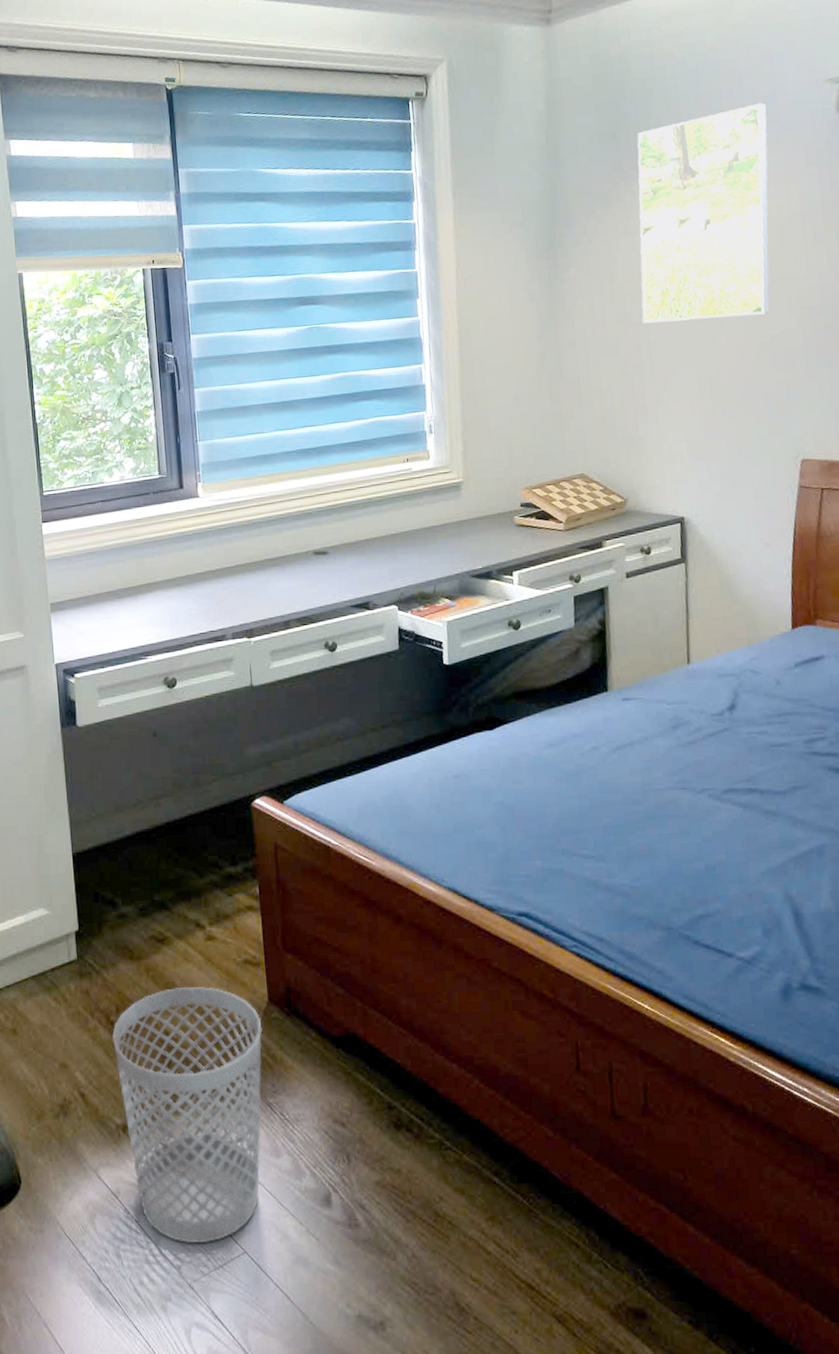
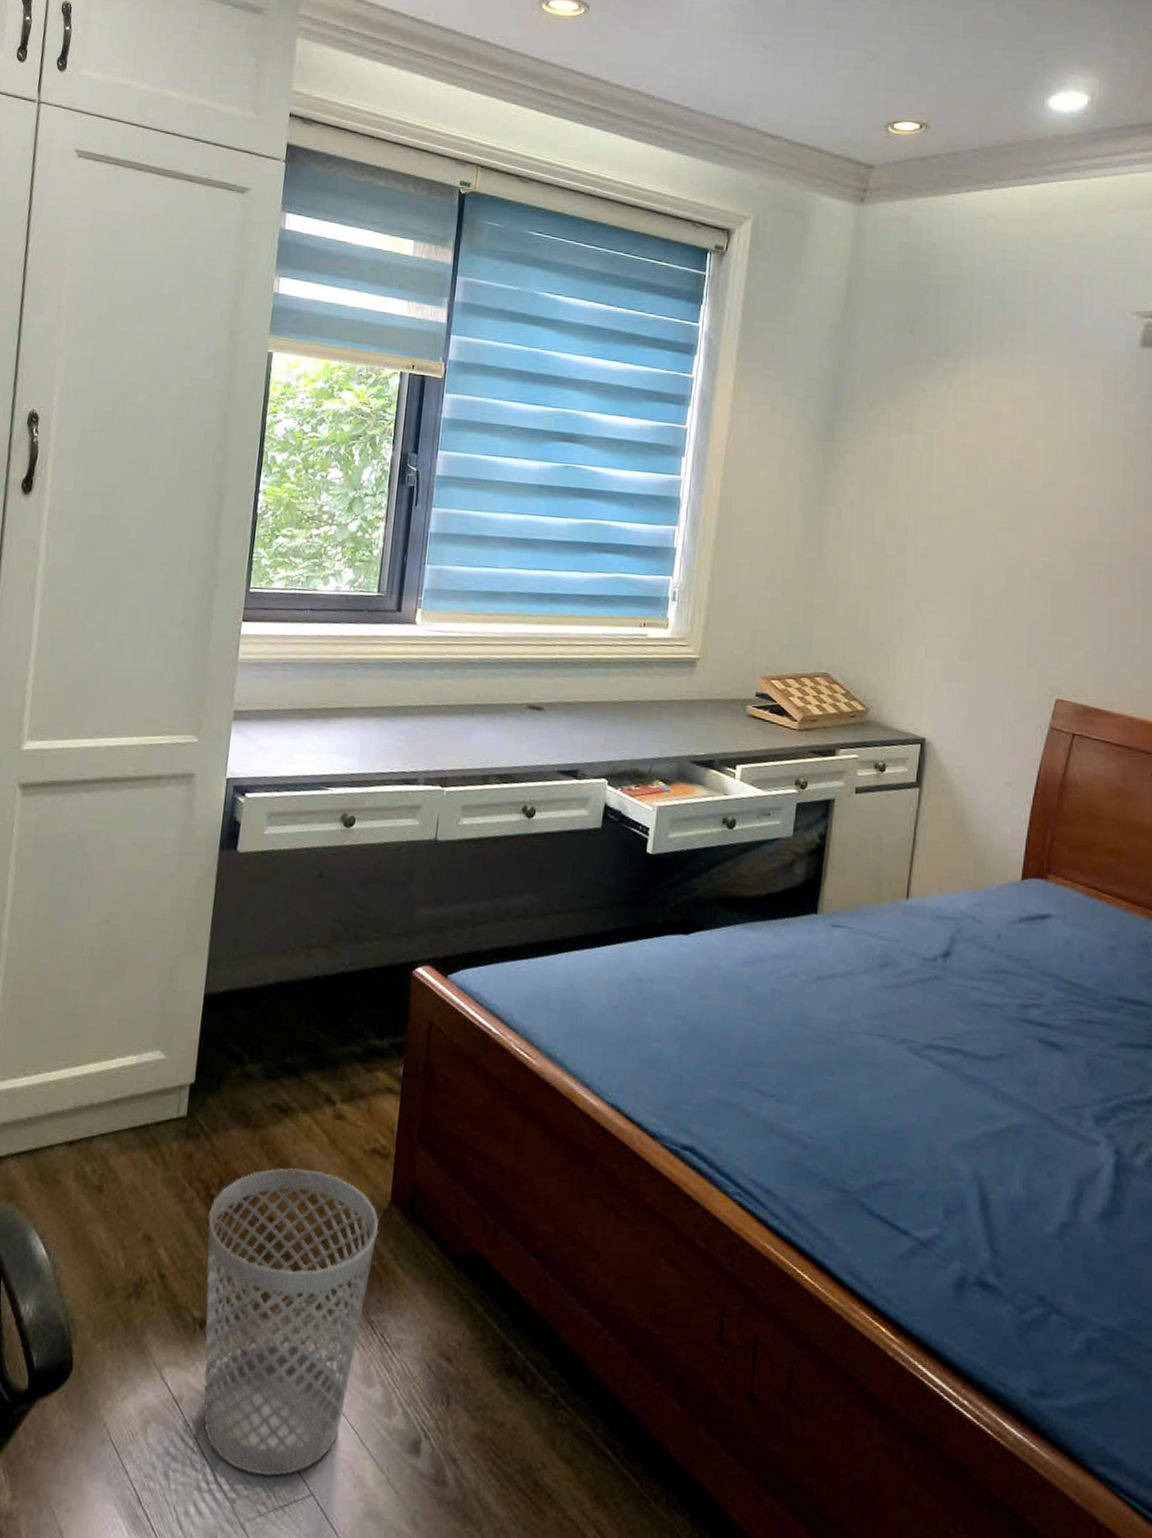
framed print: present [637,103,770,324] -> none [912,322,1070,540]

